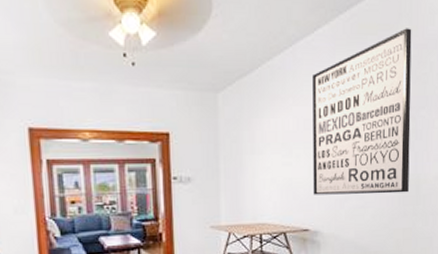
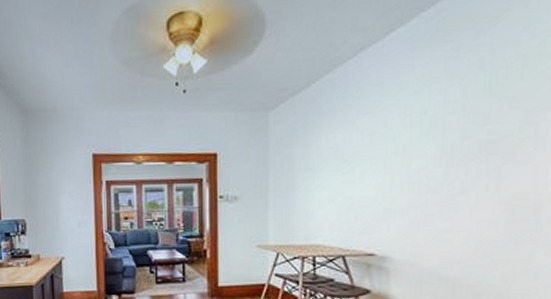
wall art: present [313,28,412,195] -> none [380,14,530,216]

